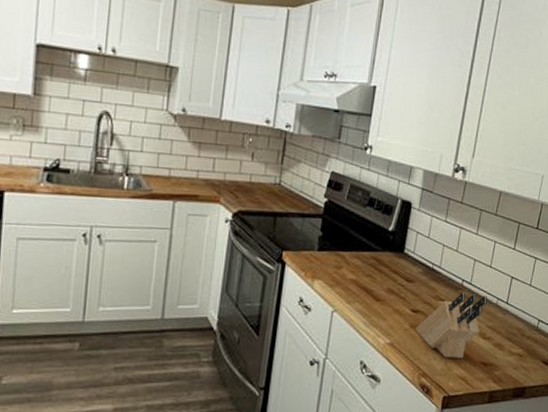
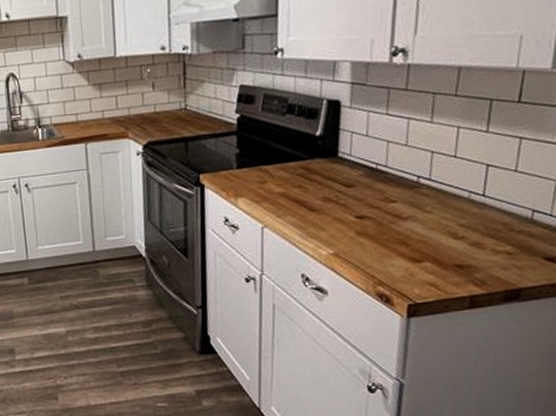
knife block: present [416,292,487,358] -> none [364,190,455,264]

